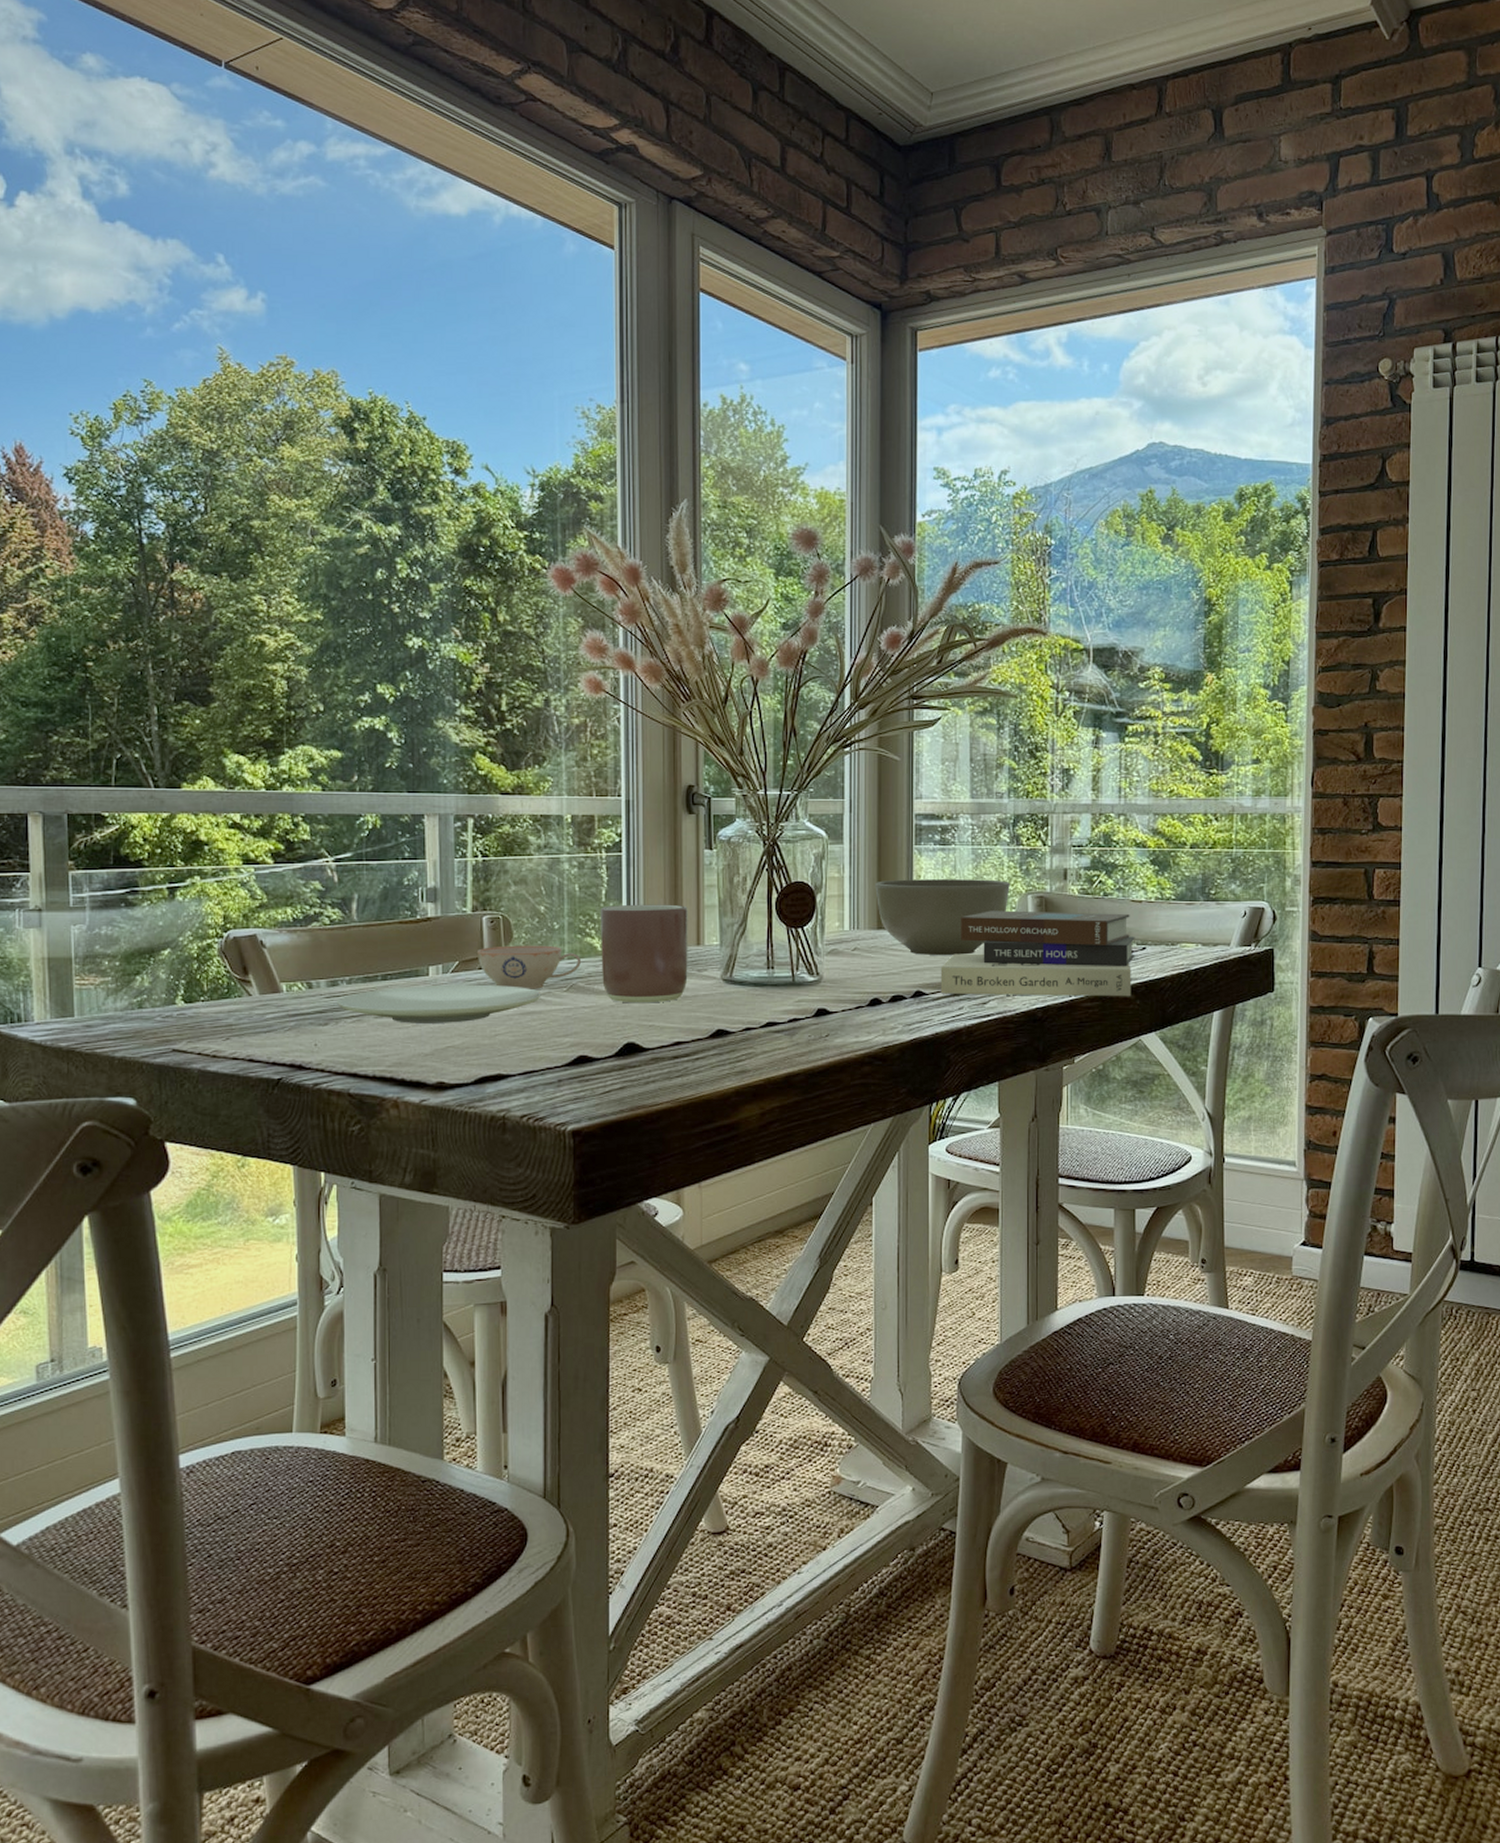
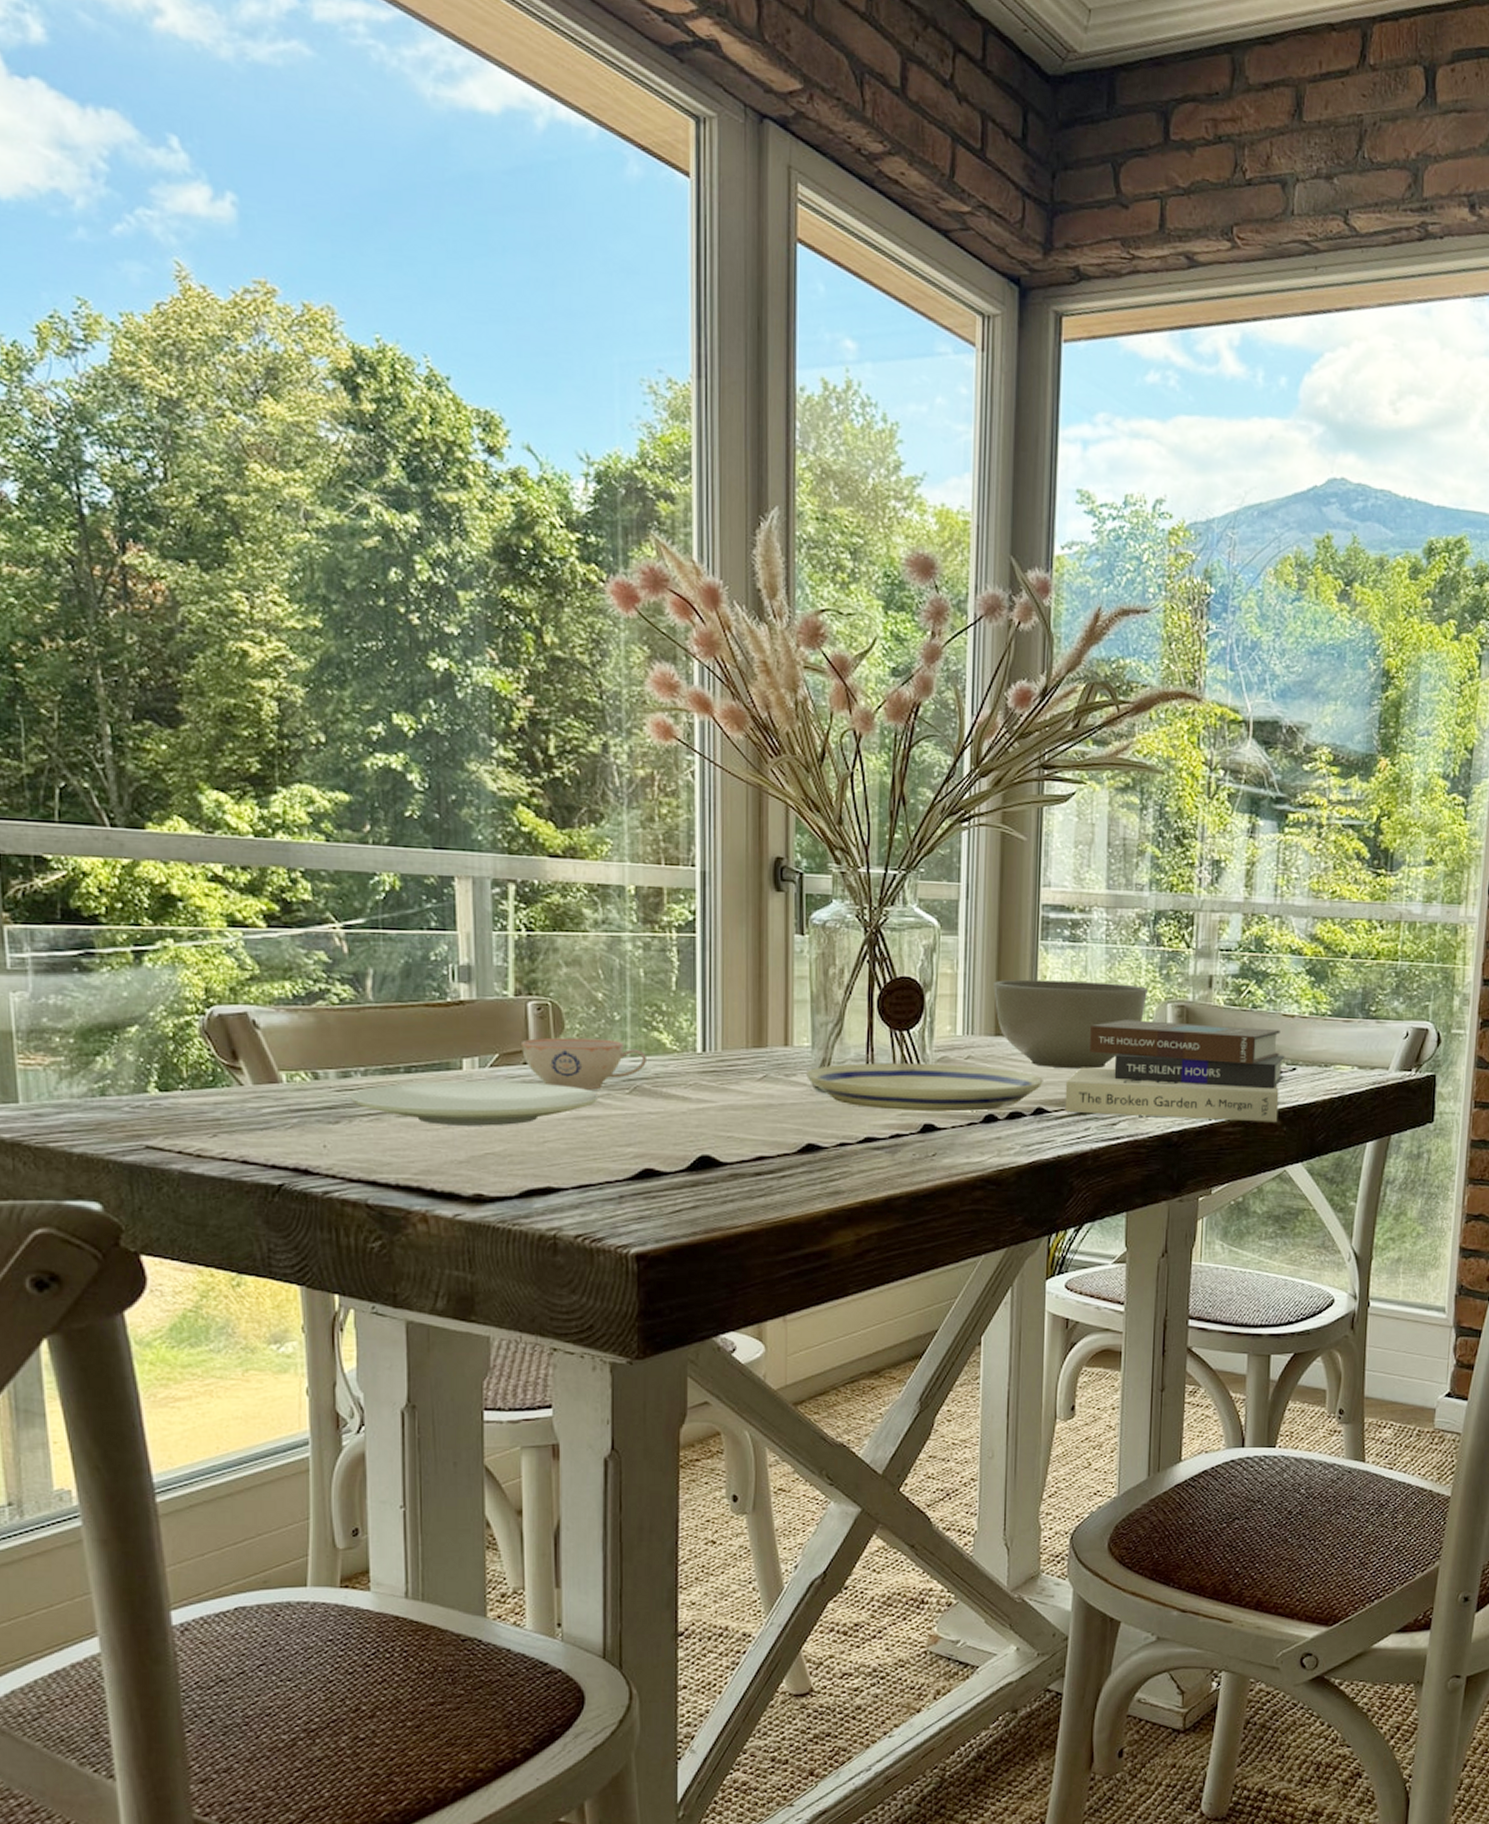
mug: present [600,904,688,1003] -> none [669,995,774,1111]
plate: none [716,955,921,997] -> present [806,1063,1043,1112]

